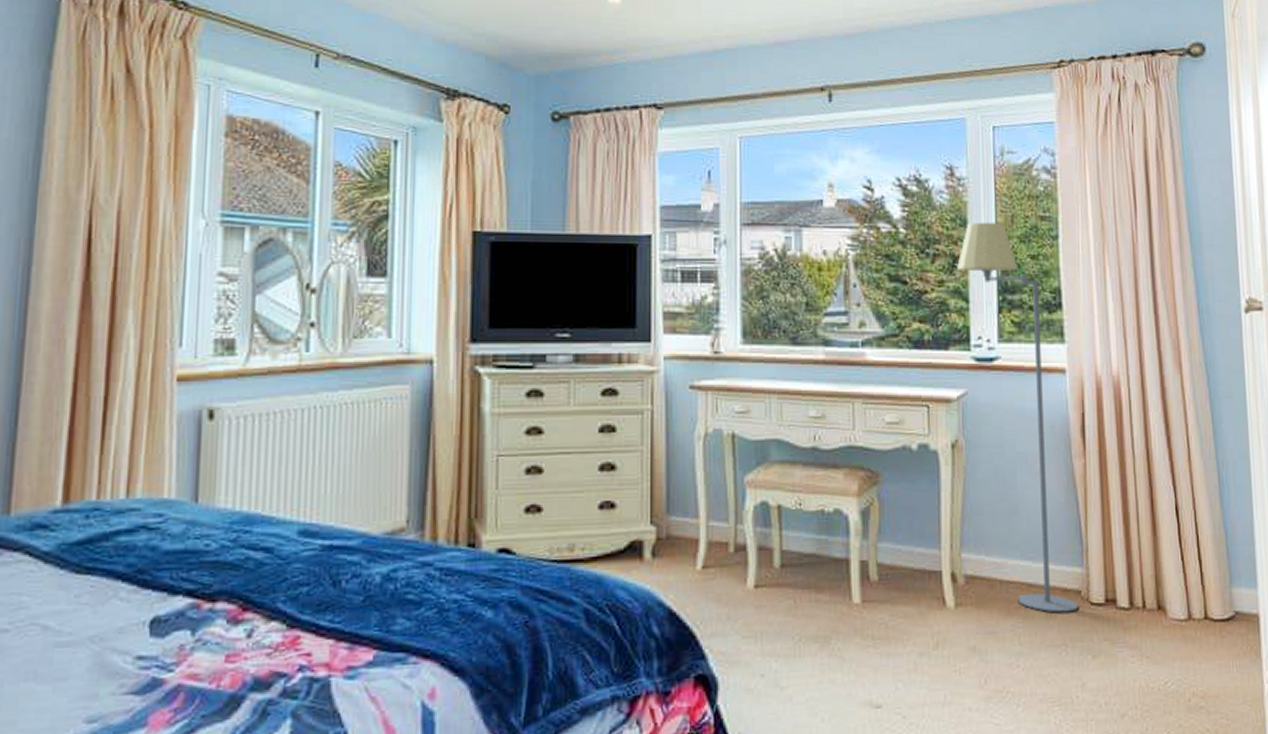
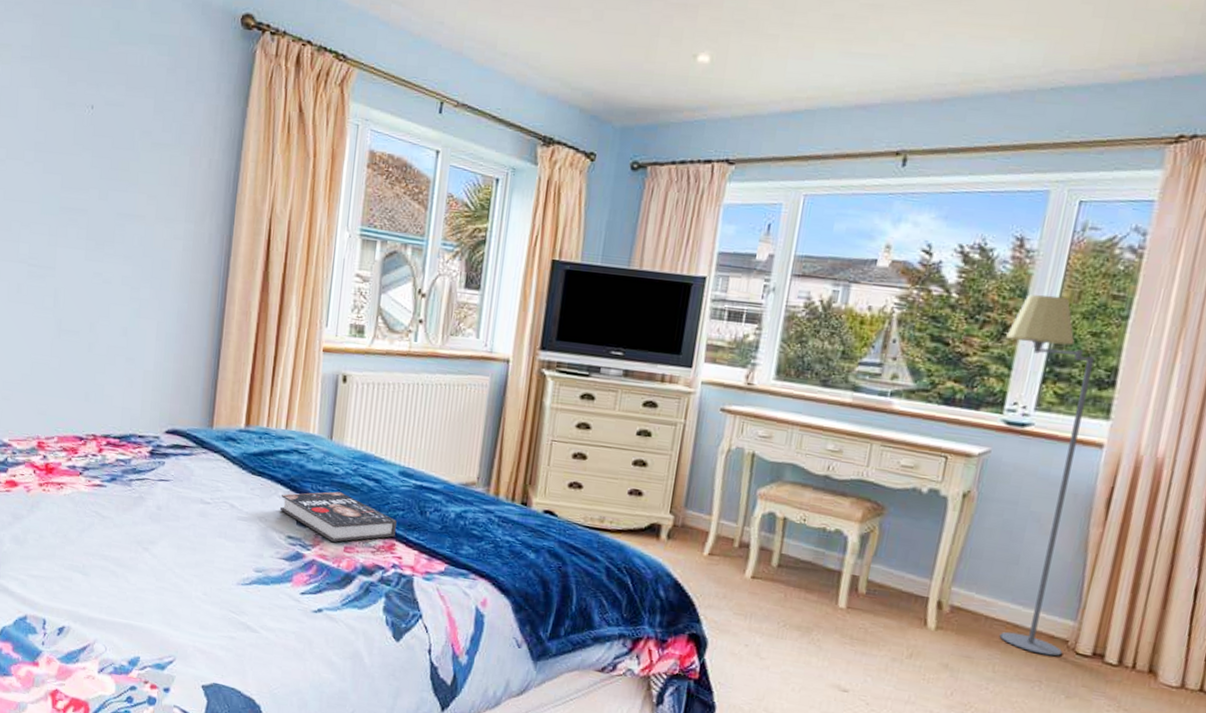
book: none [123,576,300,651] -> present [280,491,397,542]

